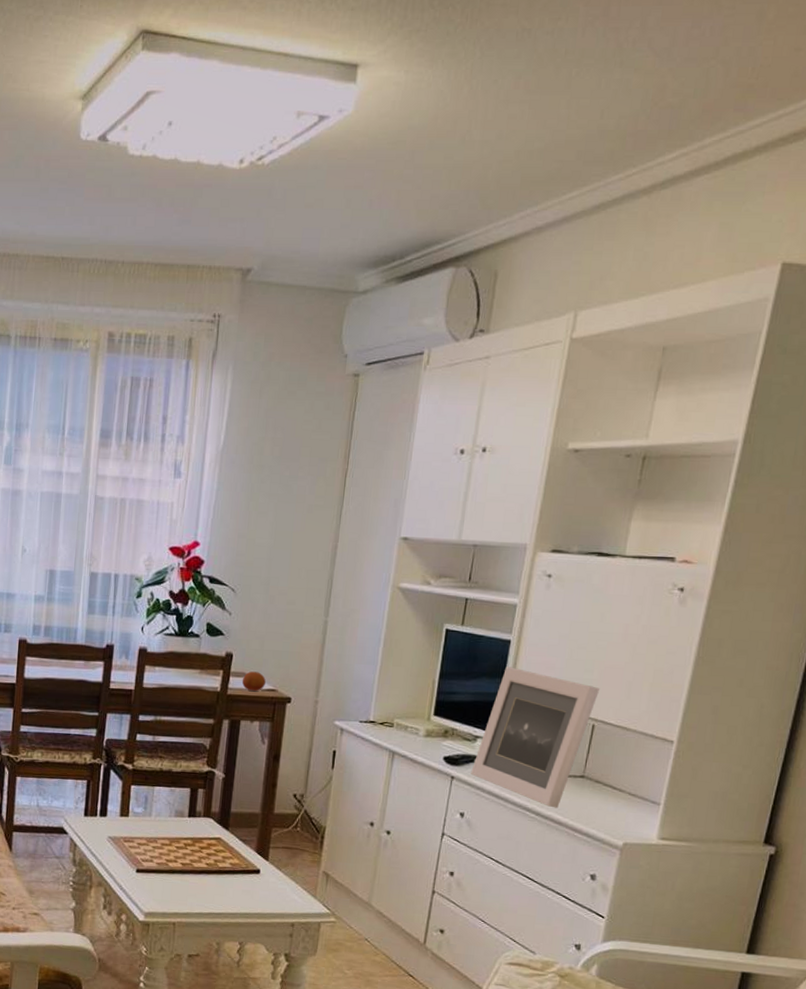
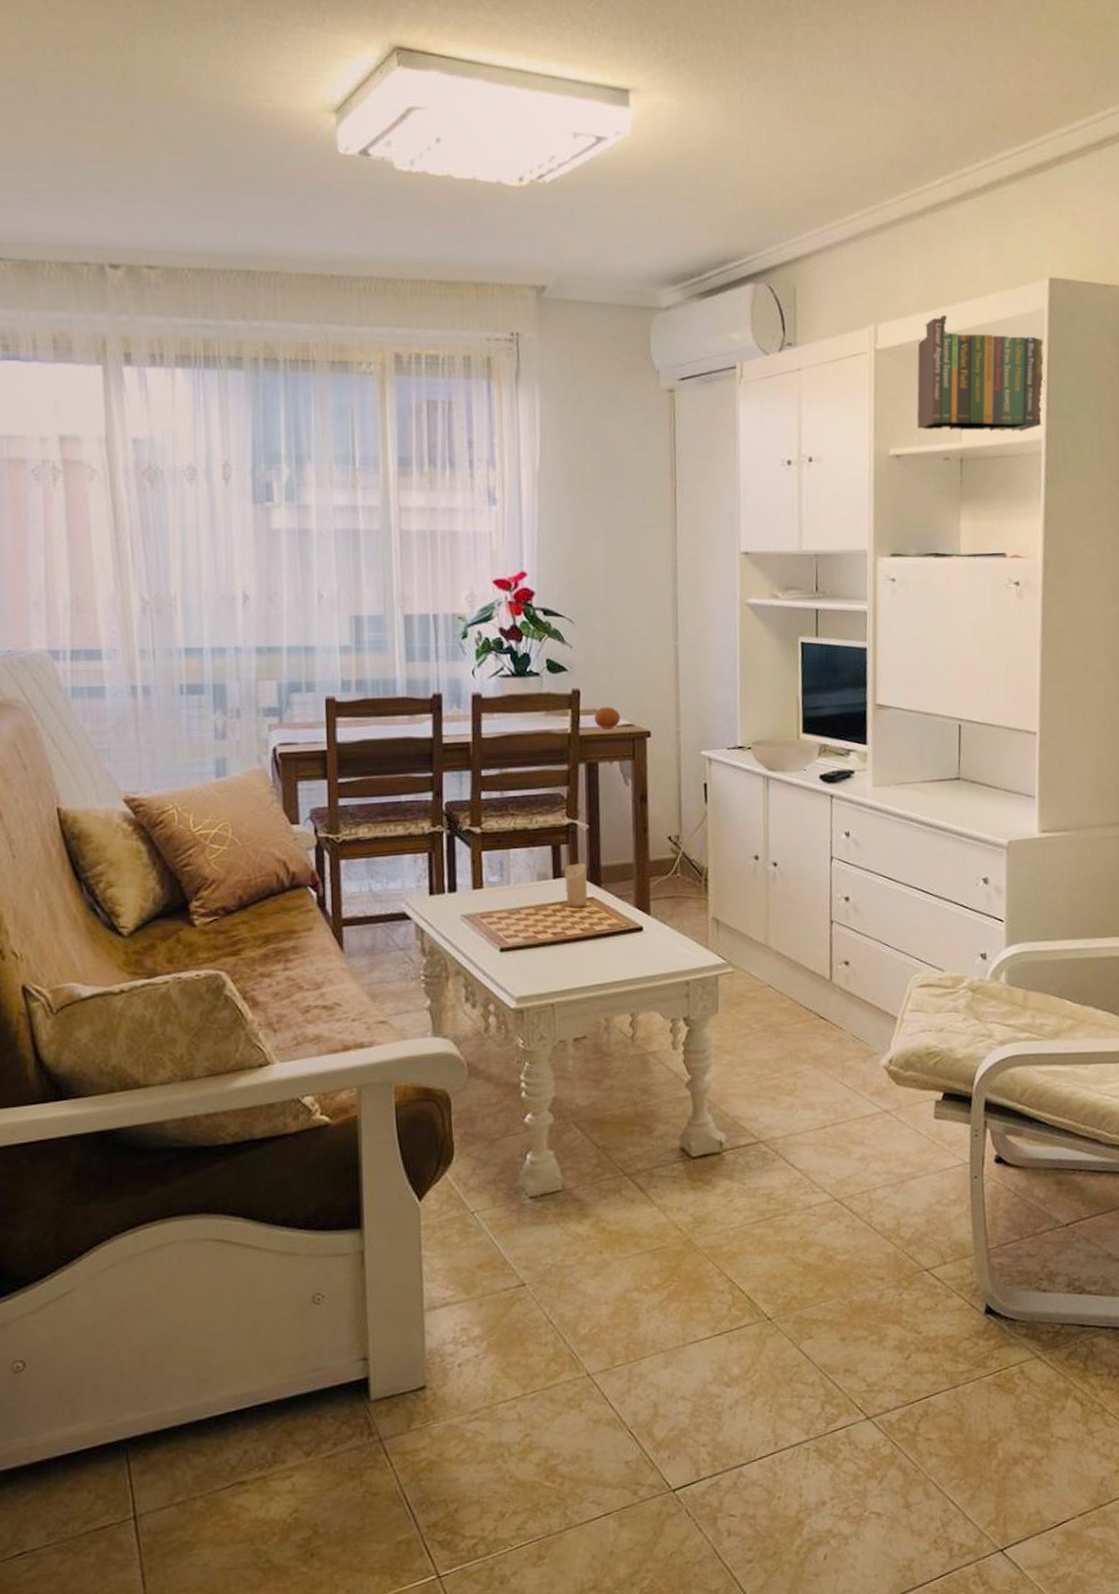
candle: none [197,806,219,846] -> present [564,862,588,909]
bowl: none [381,717,451,752] -> present [749,738,822,773]
picture frame: present [470,666,601,808] -> none [849,674,960,815]
books: none [602,303,761,430] -> present [917,315,1045,432]

